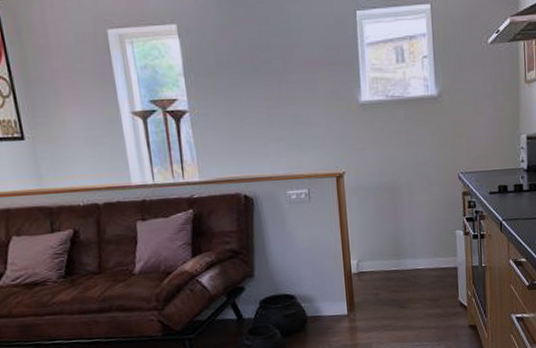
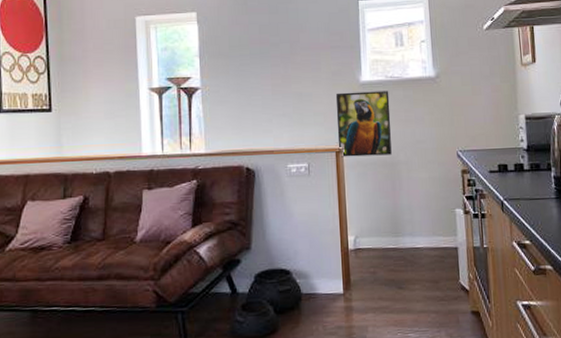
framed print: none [334,111,393,182] -> present [335,91,392,157]

